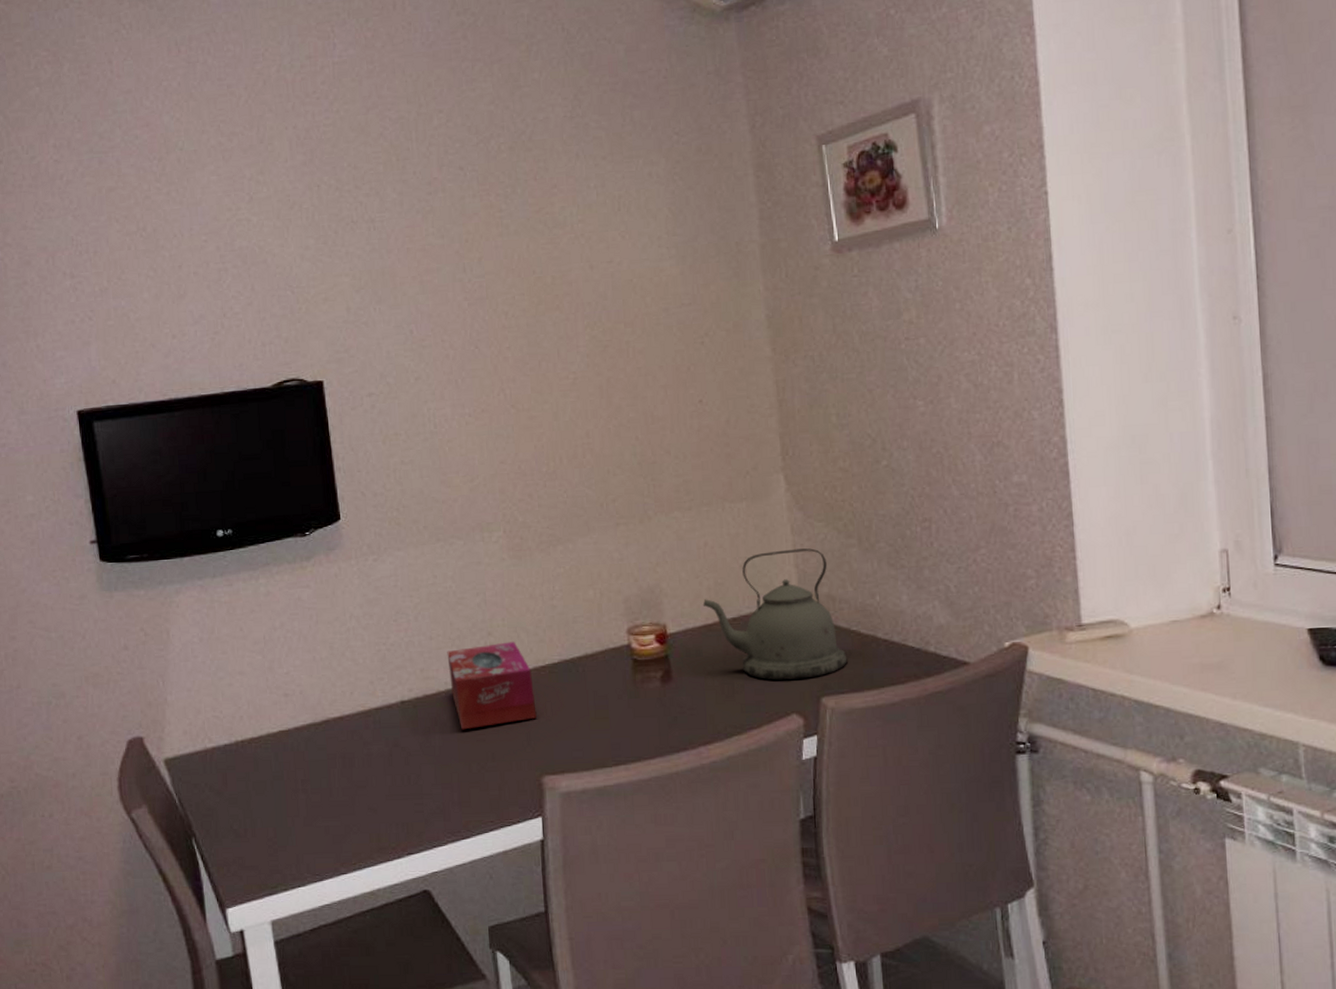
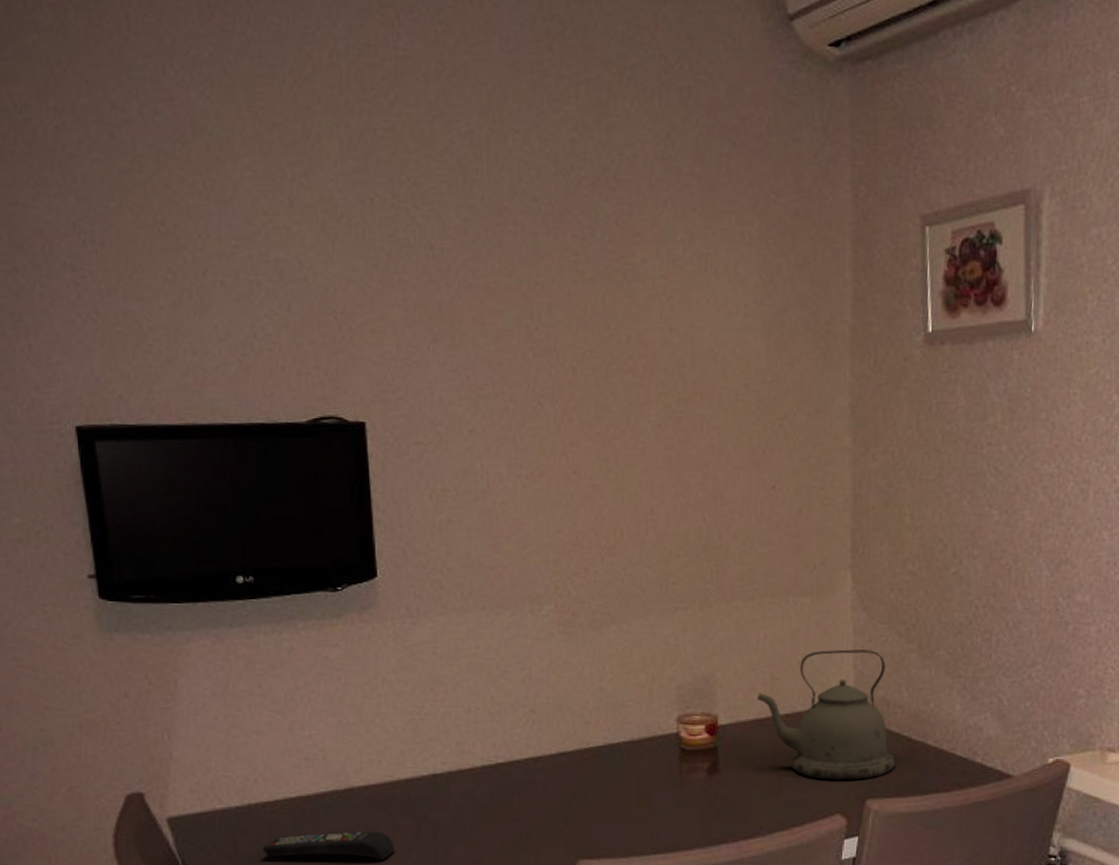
remote control: none [249,759,370,791] -> present [262,831,395,860]
tissue box: present [447,641,537,730] -> none [485,721,576,808]

